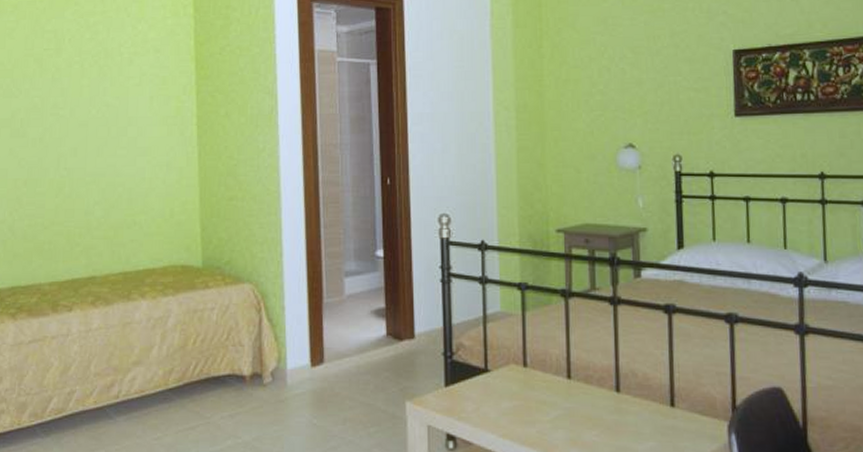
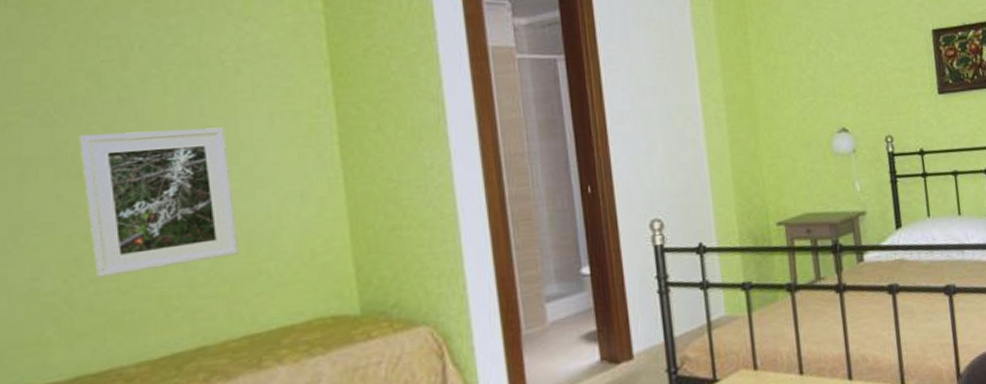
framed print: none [26,104,122,214] -> present [78,127,240,278]

